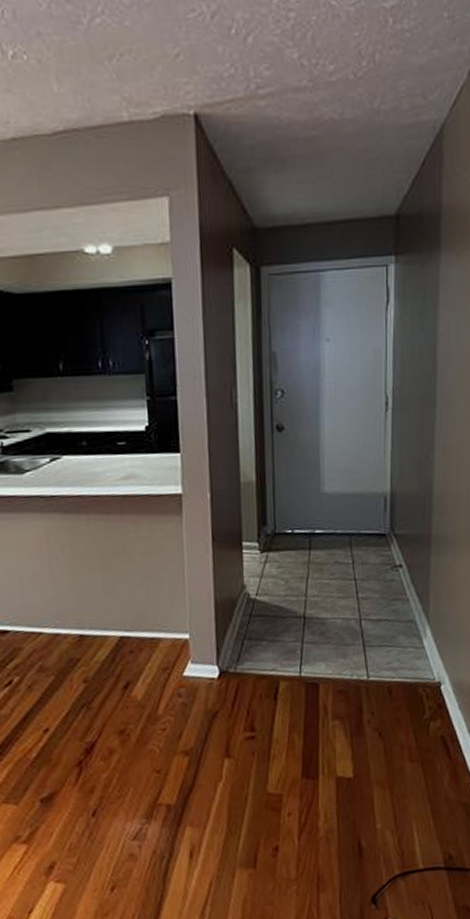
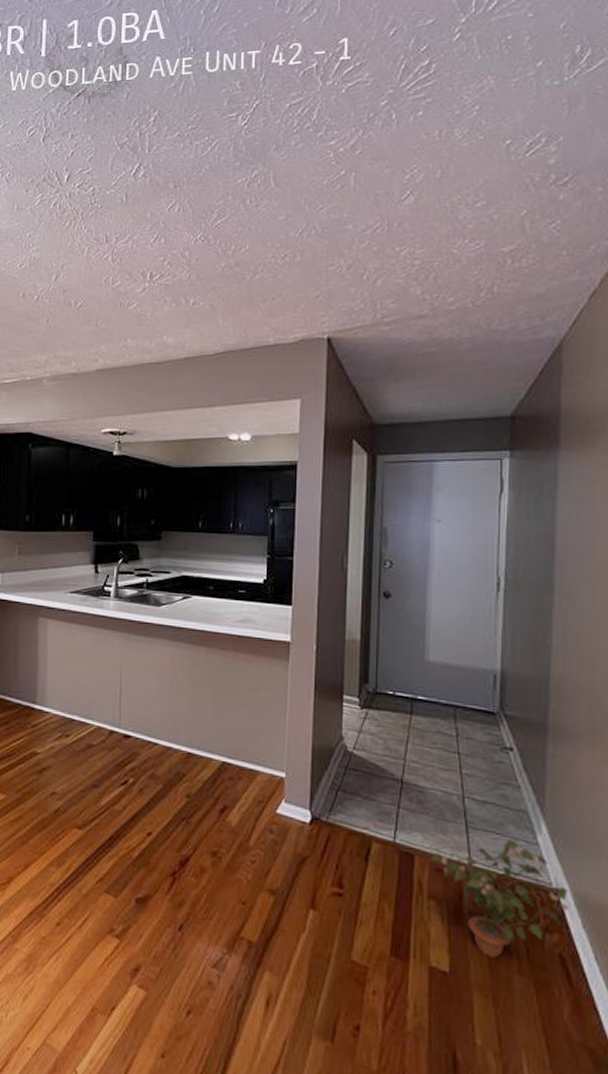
potted plant: none [332,648,448,755] -> present [429,839,569,958]

